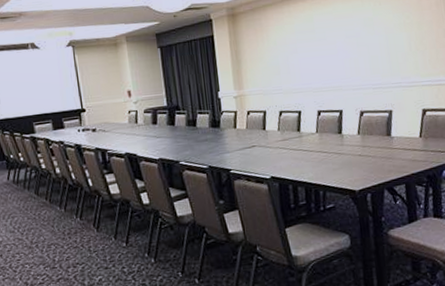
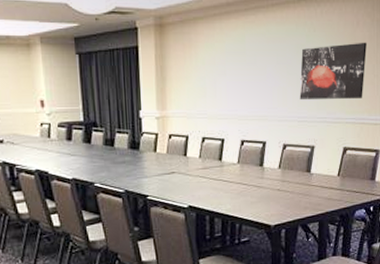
wall art: none [369,9,437,68] -> present [299,42,367,99]

